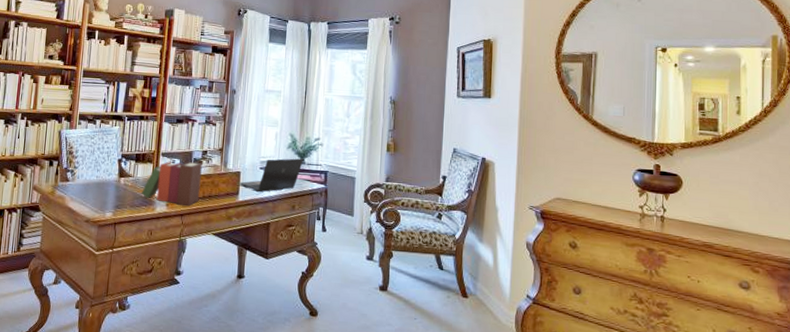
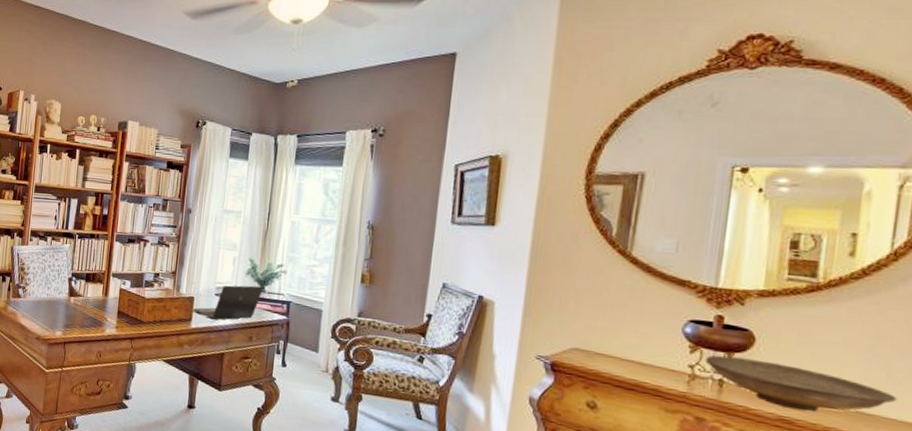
books: present [141,161,202,207] -> none [91,283,154,331]
decorative bowl: none [650,196,777,237] -> present [705,355,898,411]

